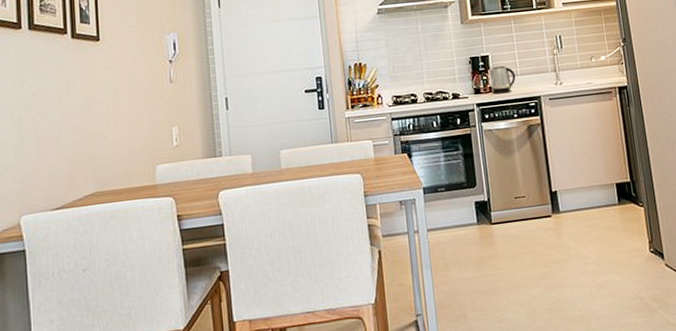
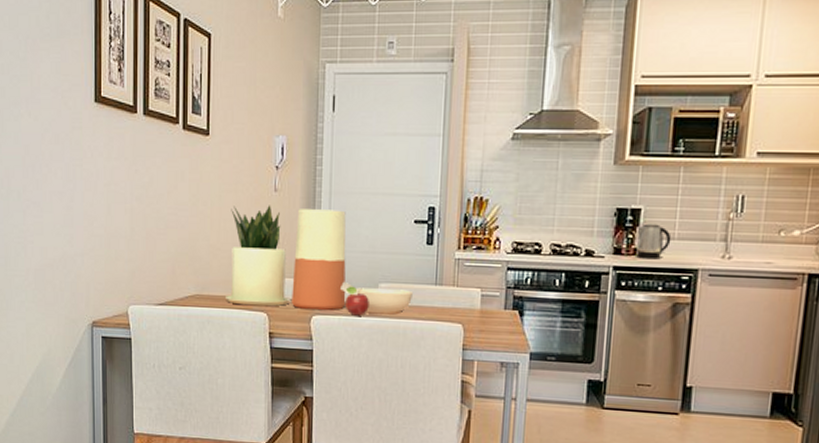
planter: none [127,96,196,195] -> present [224,205,291,307]
vase: none [194,91,251,187] -> present [292,209,346,310]
fruit: none [244,154,275,184] -> present [341,281,371,316]
bowl: none [259,152,314,180] -> present [356,287,414,316]

